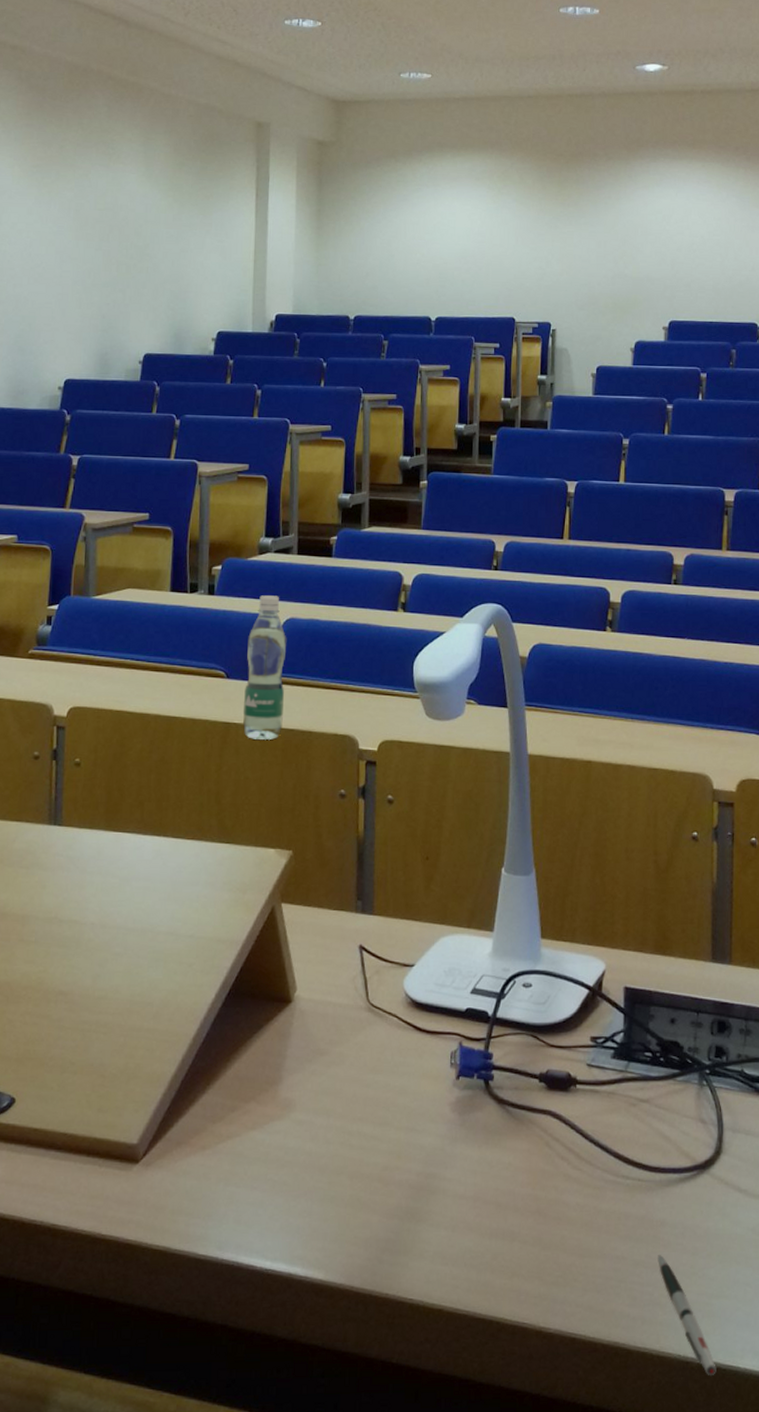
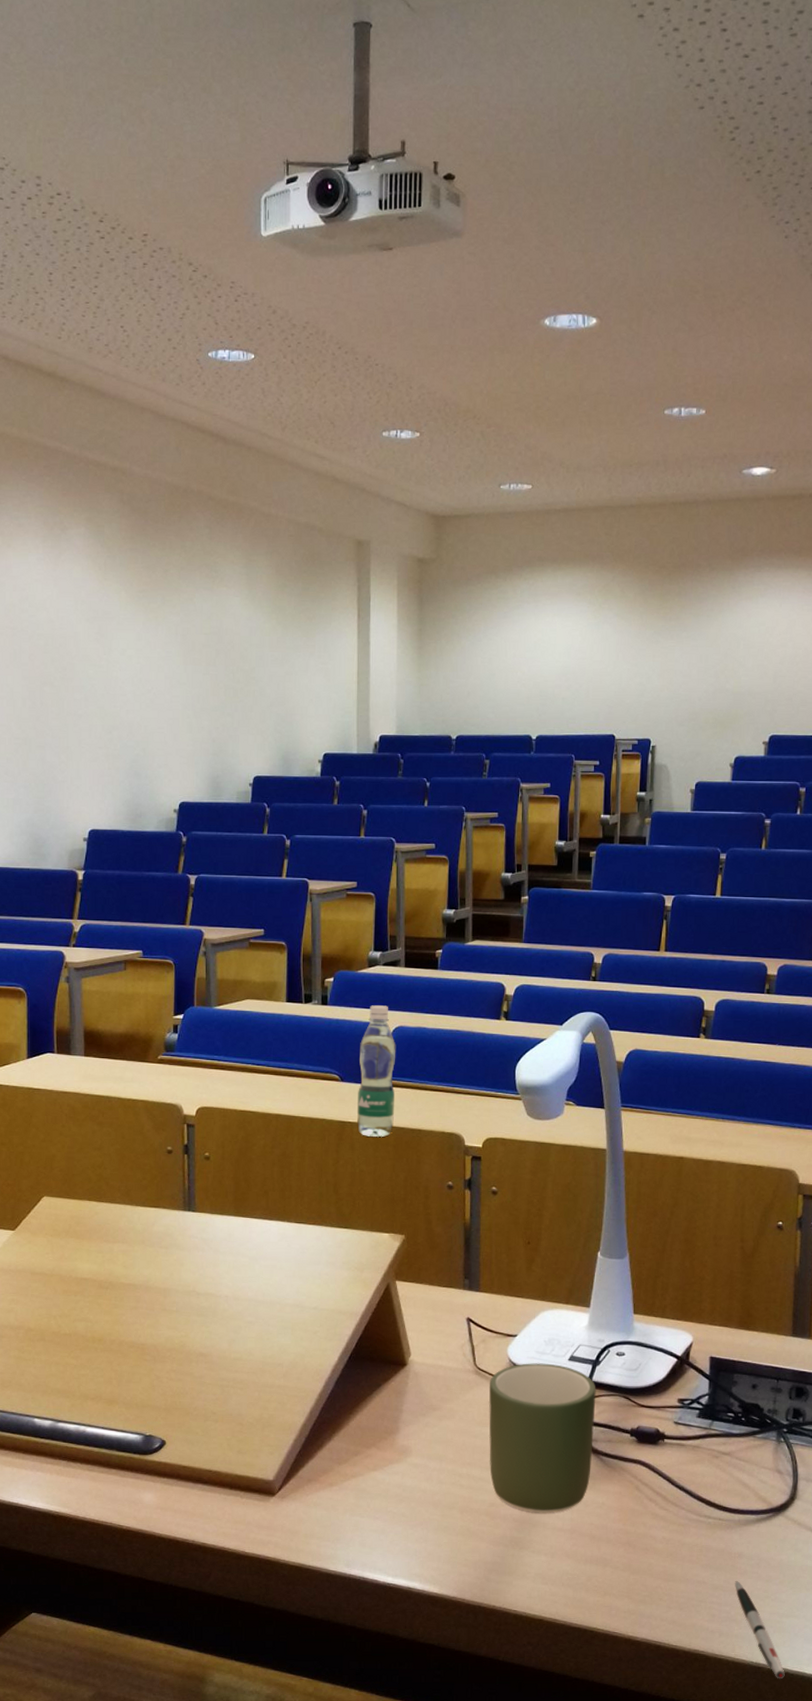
mug: none [382,997,501,1178] -> present [489,1363,596,1513]

